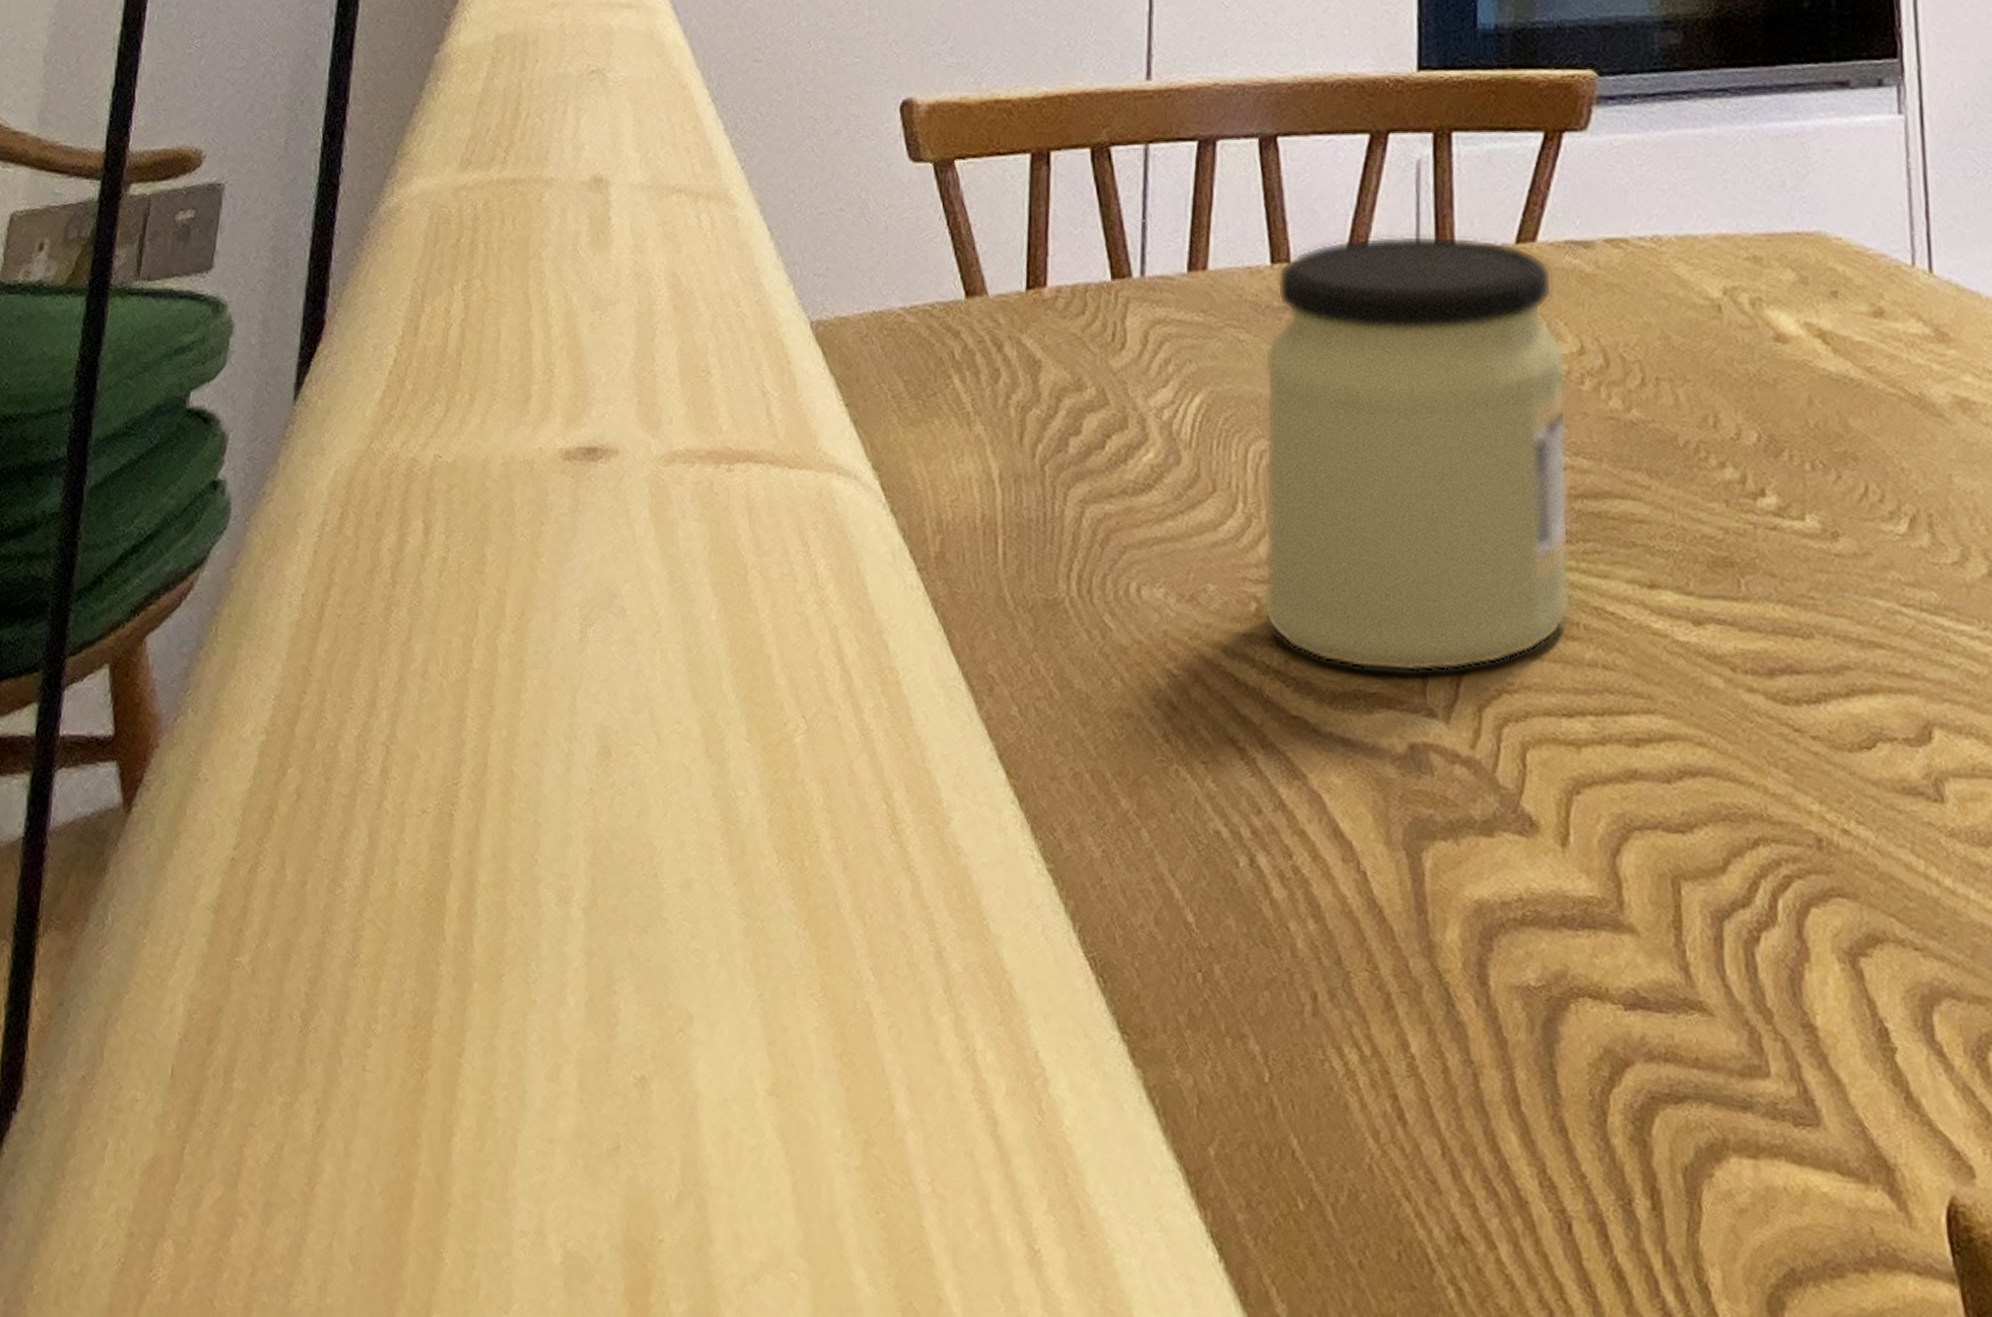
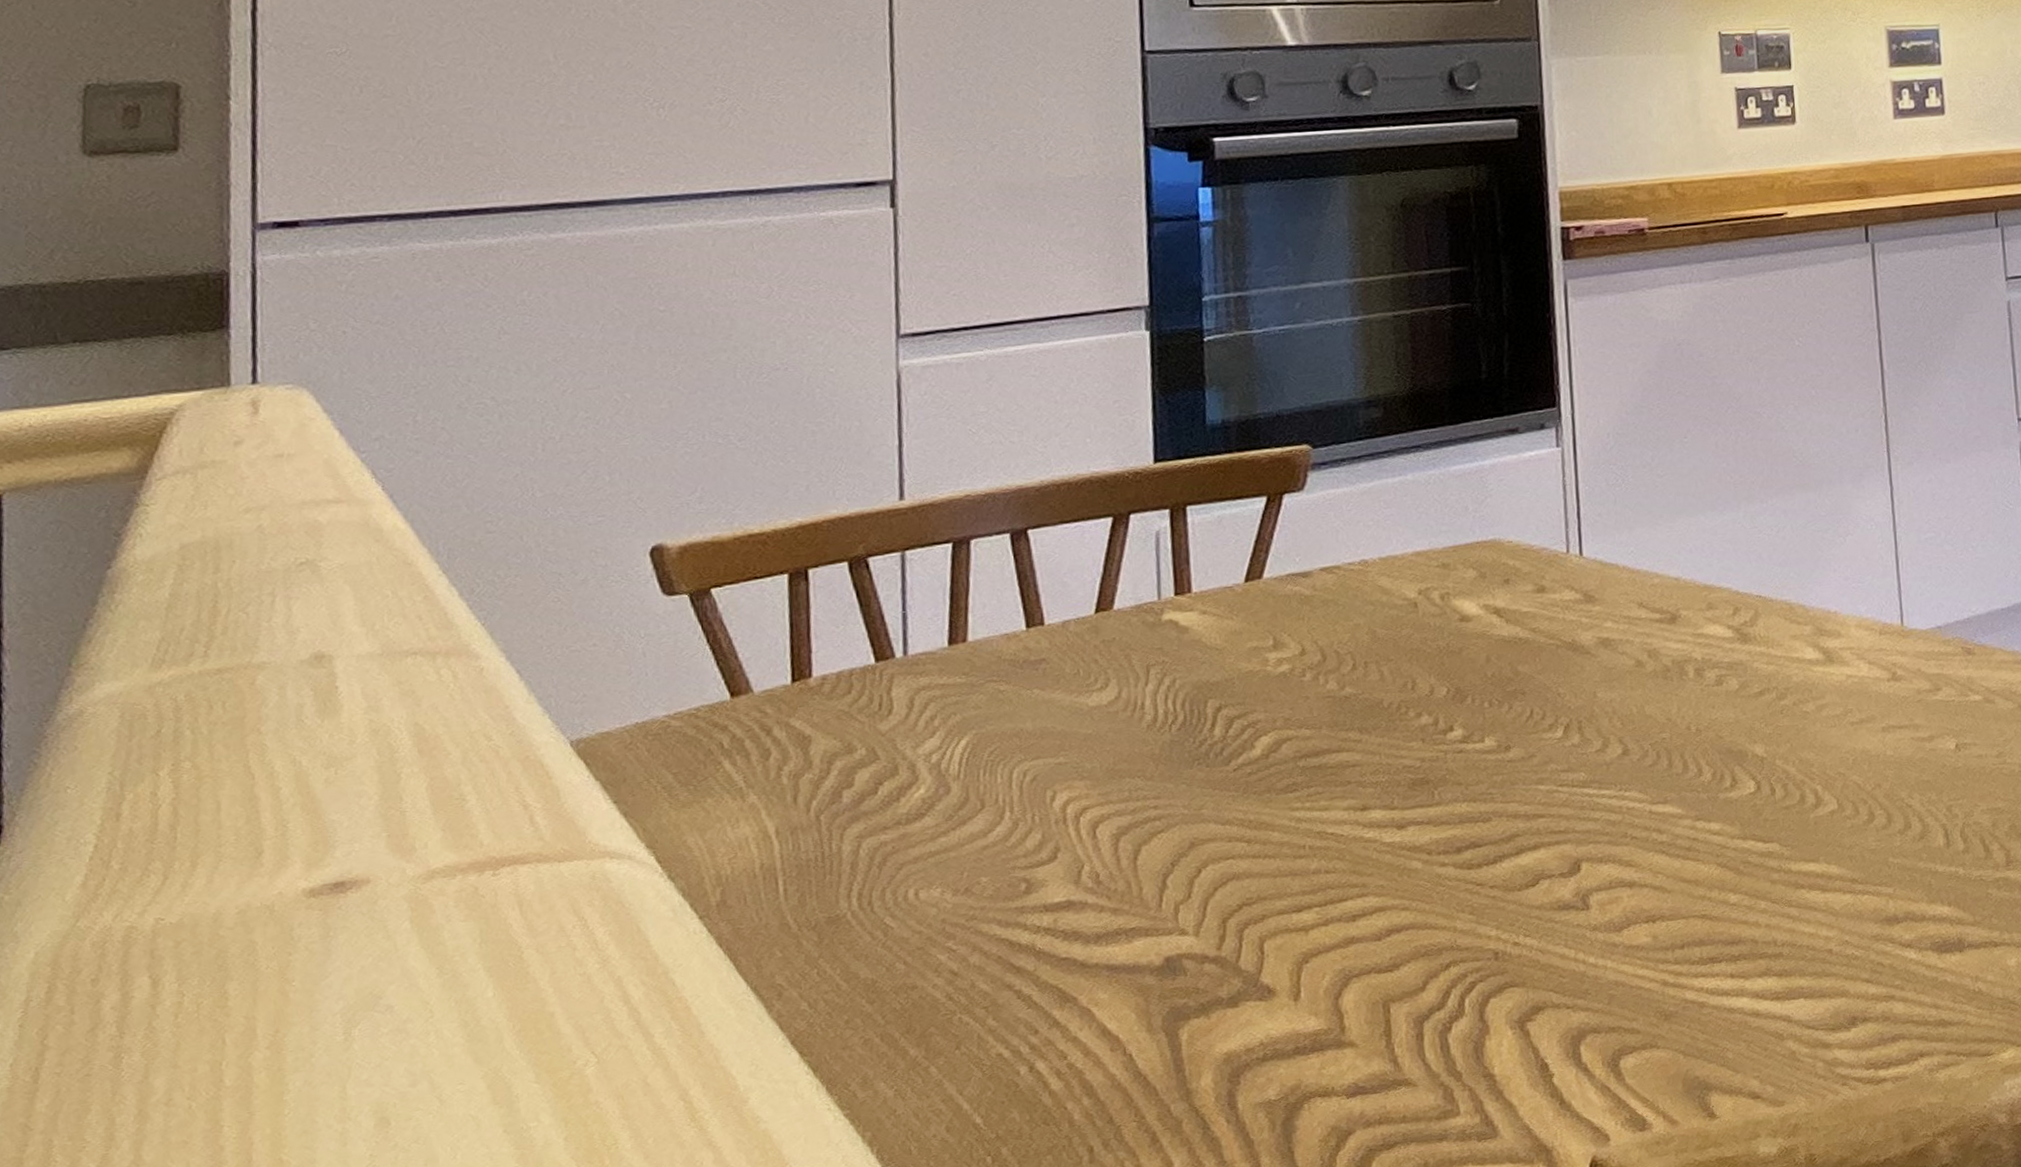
jar: present [1262,234,1572,673] -> none [1023,582,1299,915]

